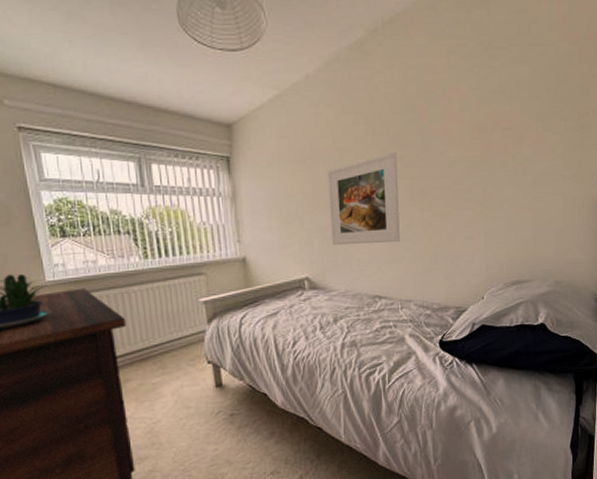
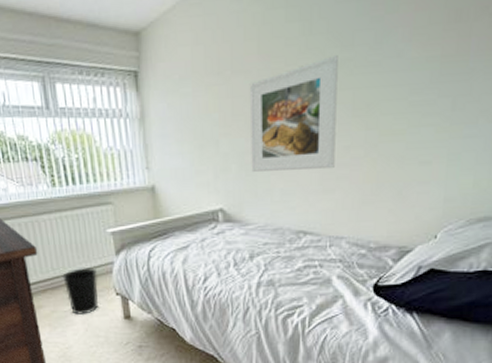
wastebasket: none [152,337,189,387] -> present [62,268,98,316]

